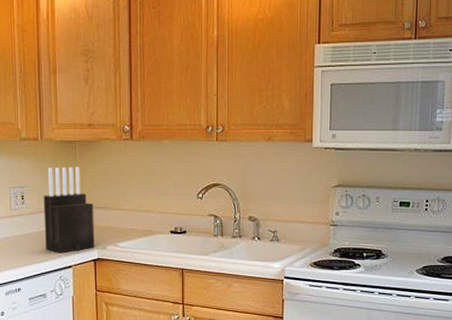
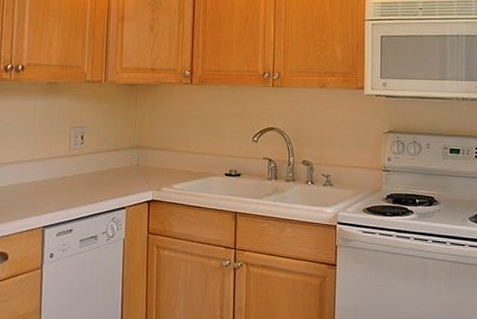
knife block: present [43,167,95,253] -> none [101,108,151,194]

